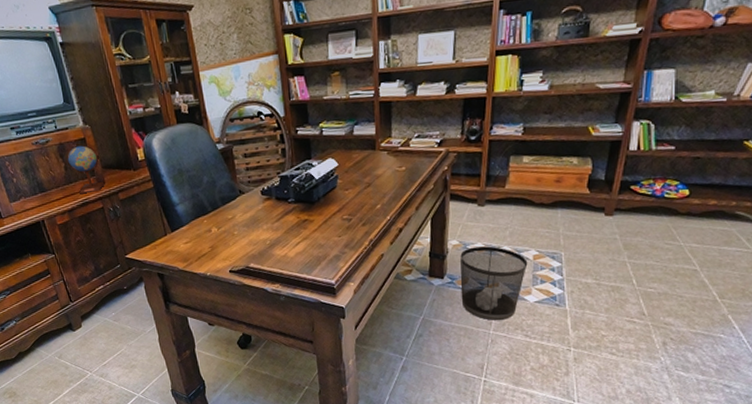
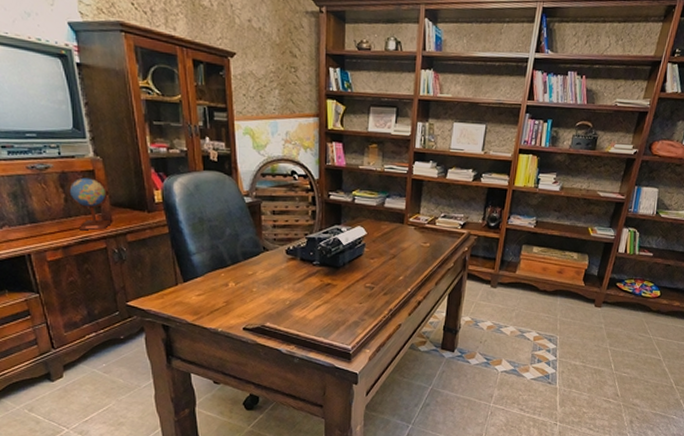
waste bin: present [460,246,528,320] -> none [468,325,529,394]

